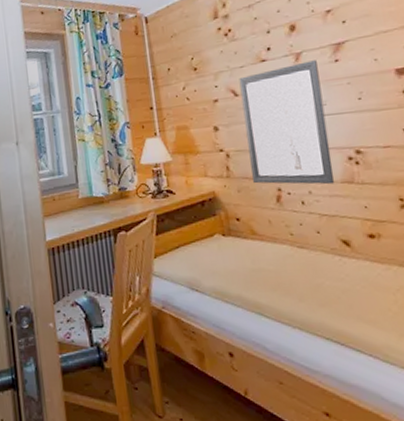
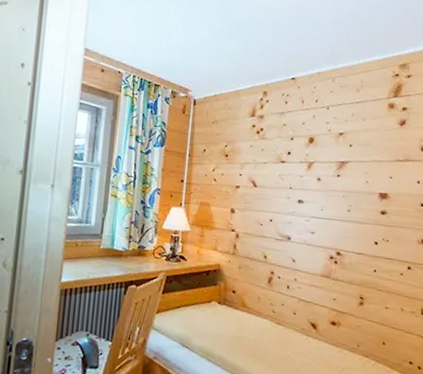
wall art: present [239,60,335,185] -> none [253,170,324,276]

